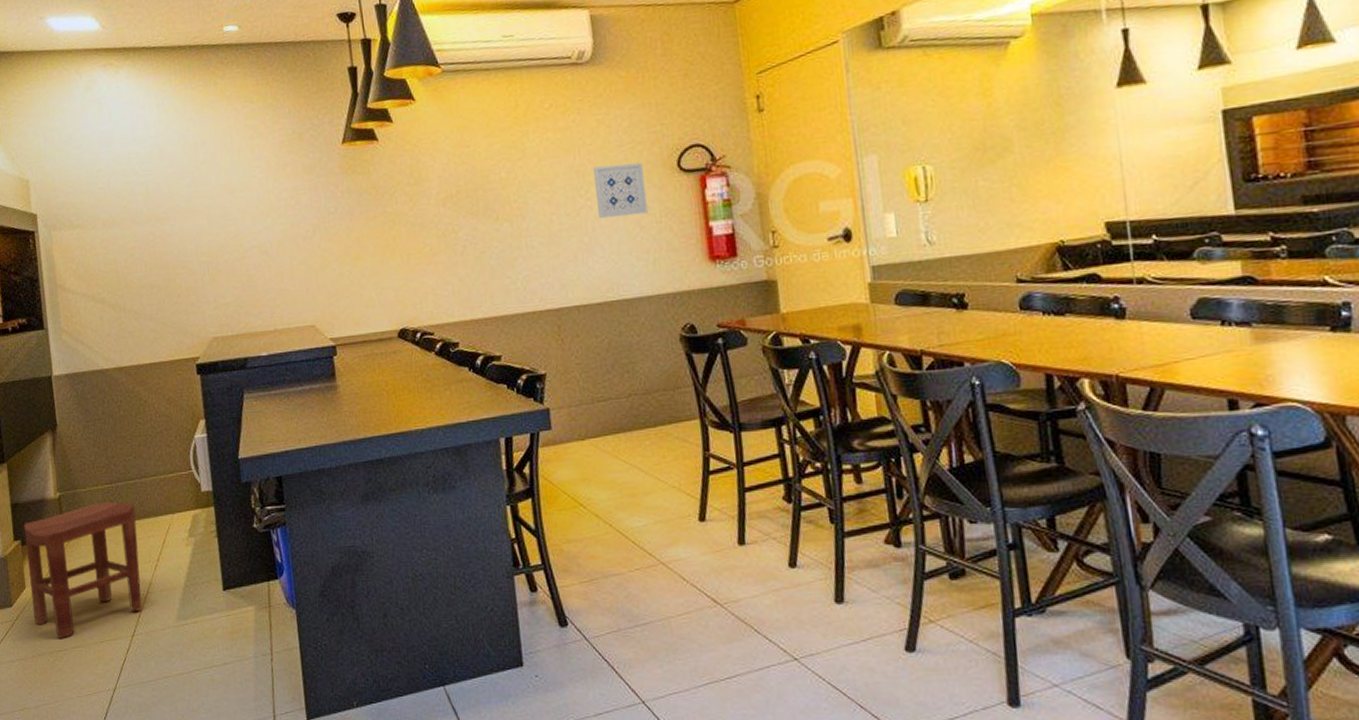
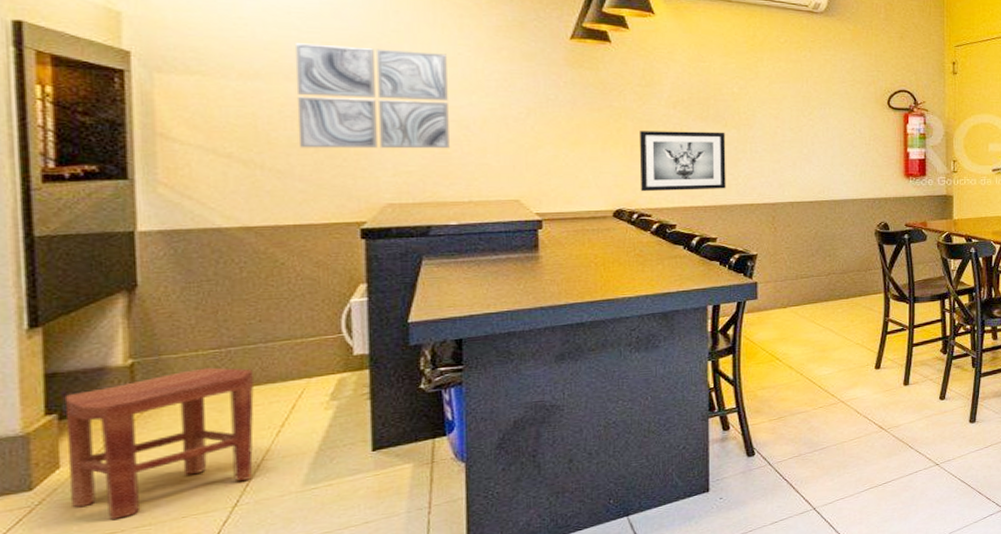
wall art: none [136,178,255,289] -> present [294,43,450,149]
wall art: none [414,227,505,307] -> present [640,131,726,192]
wall art: present [594,162,648,219] -> none [818,95,860,137]

